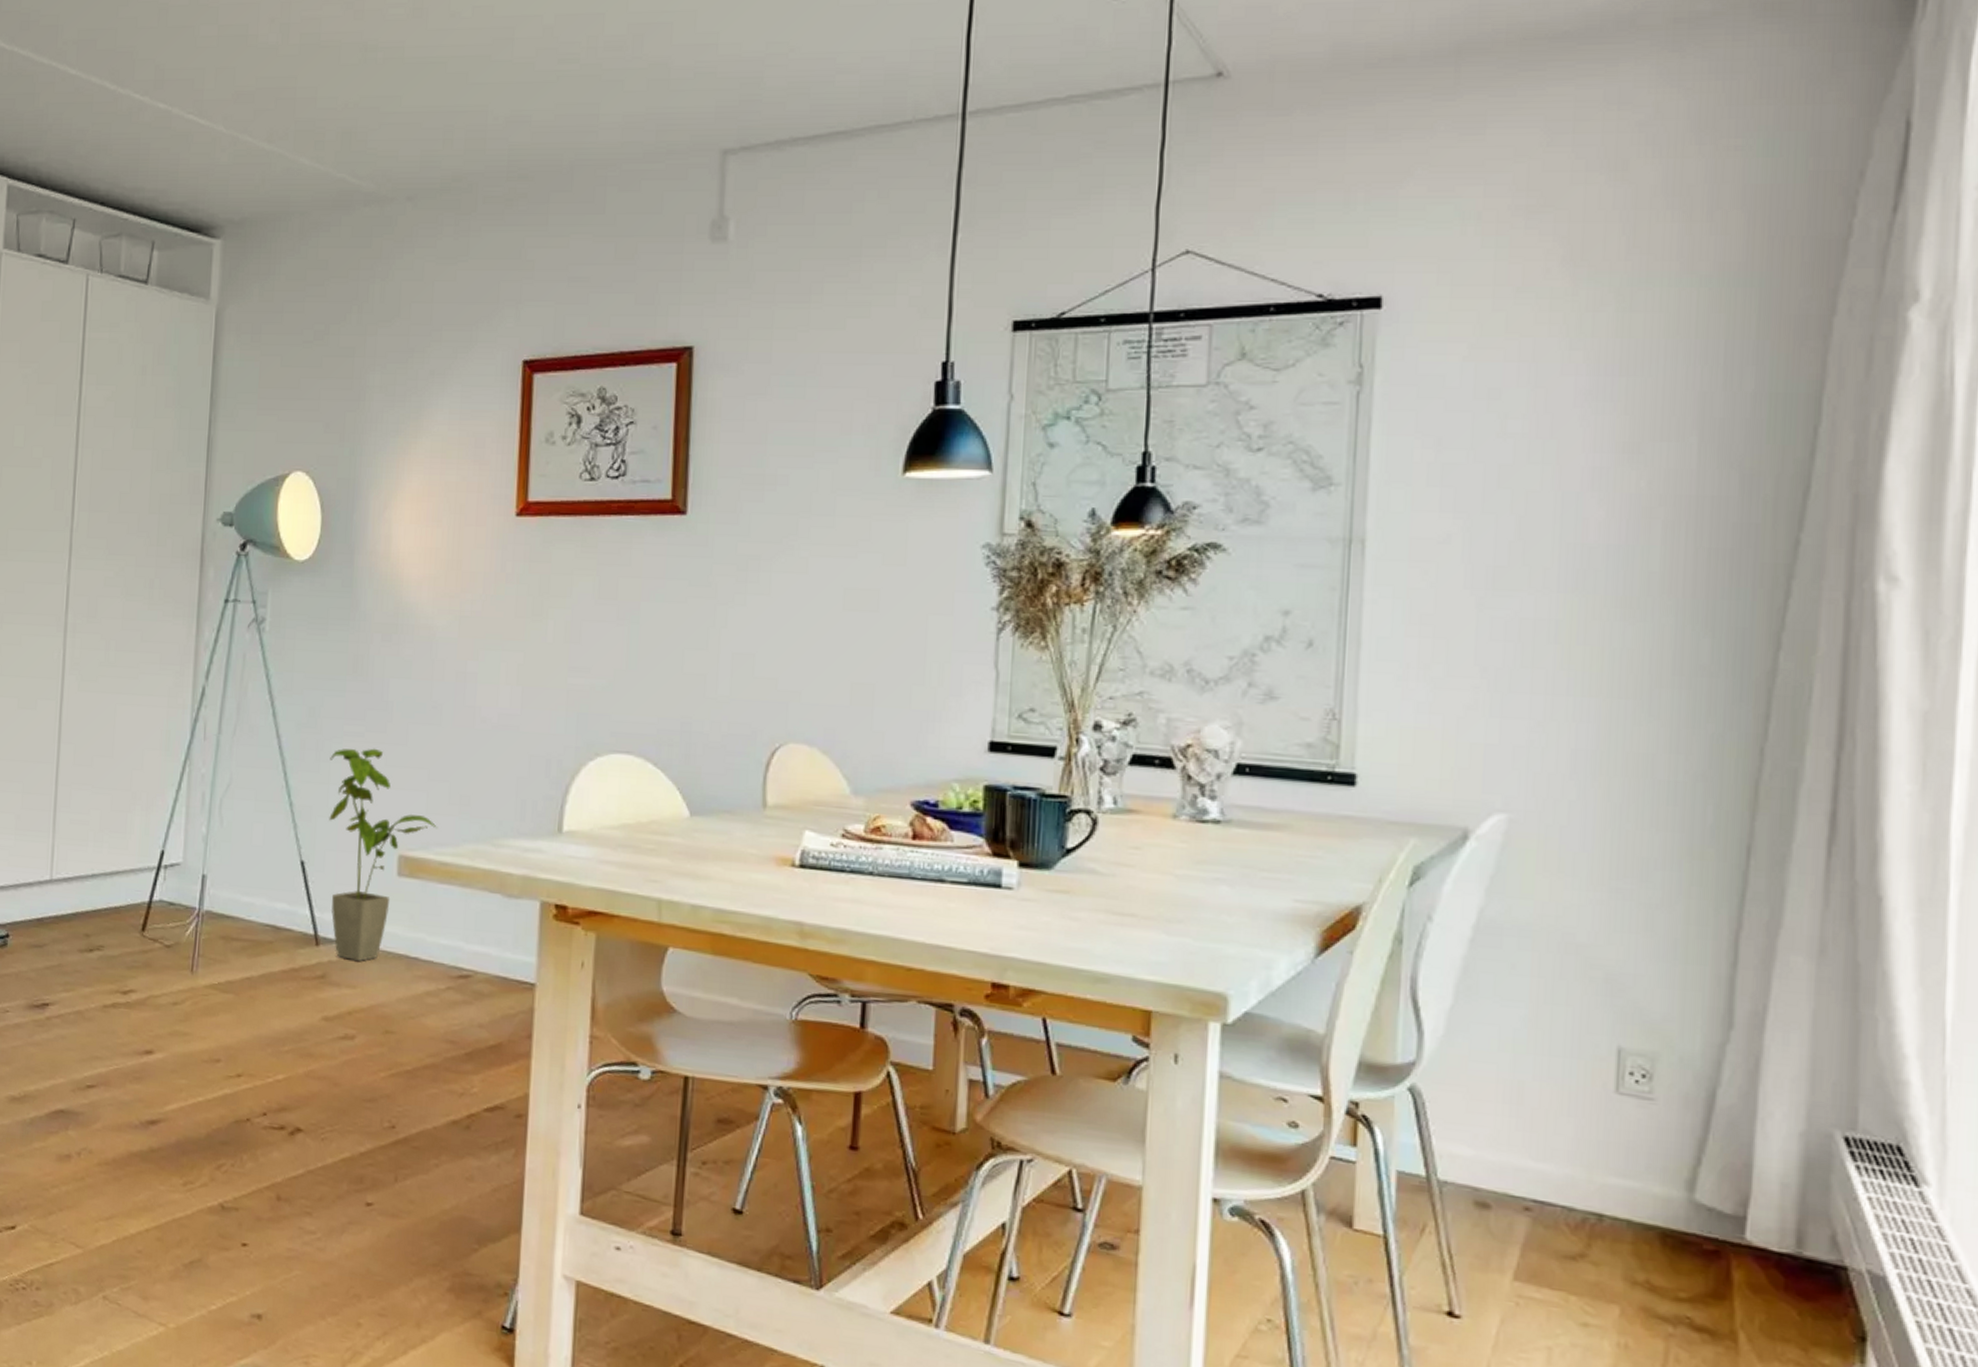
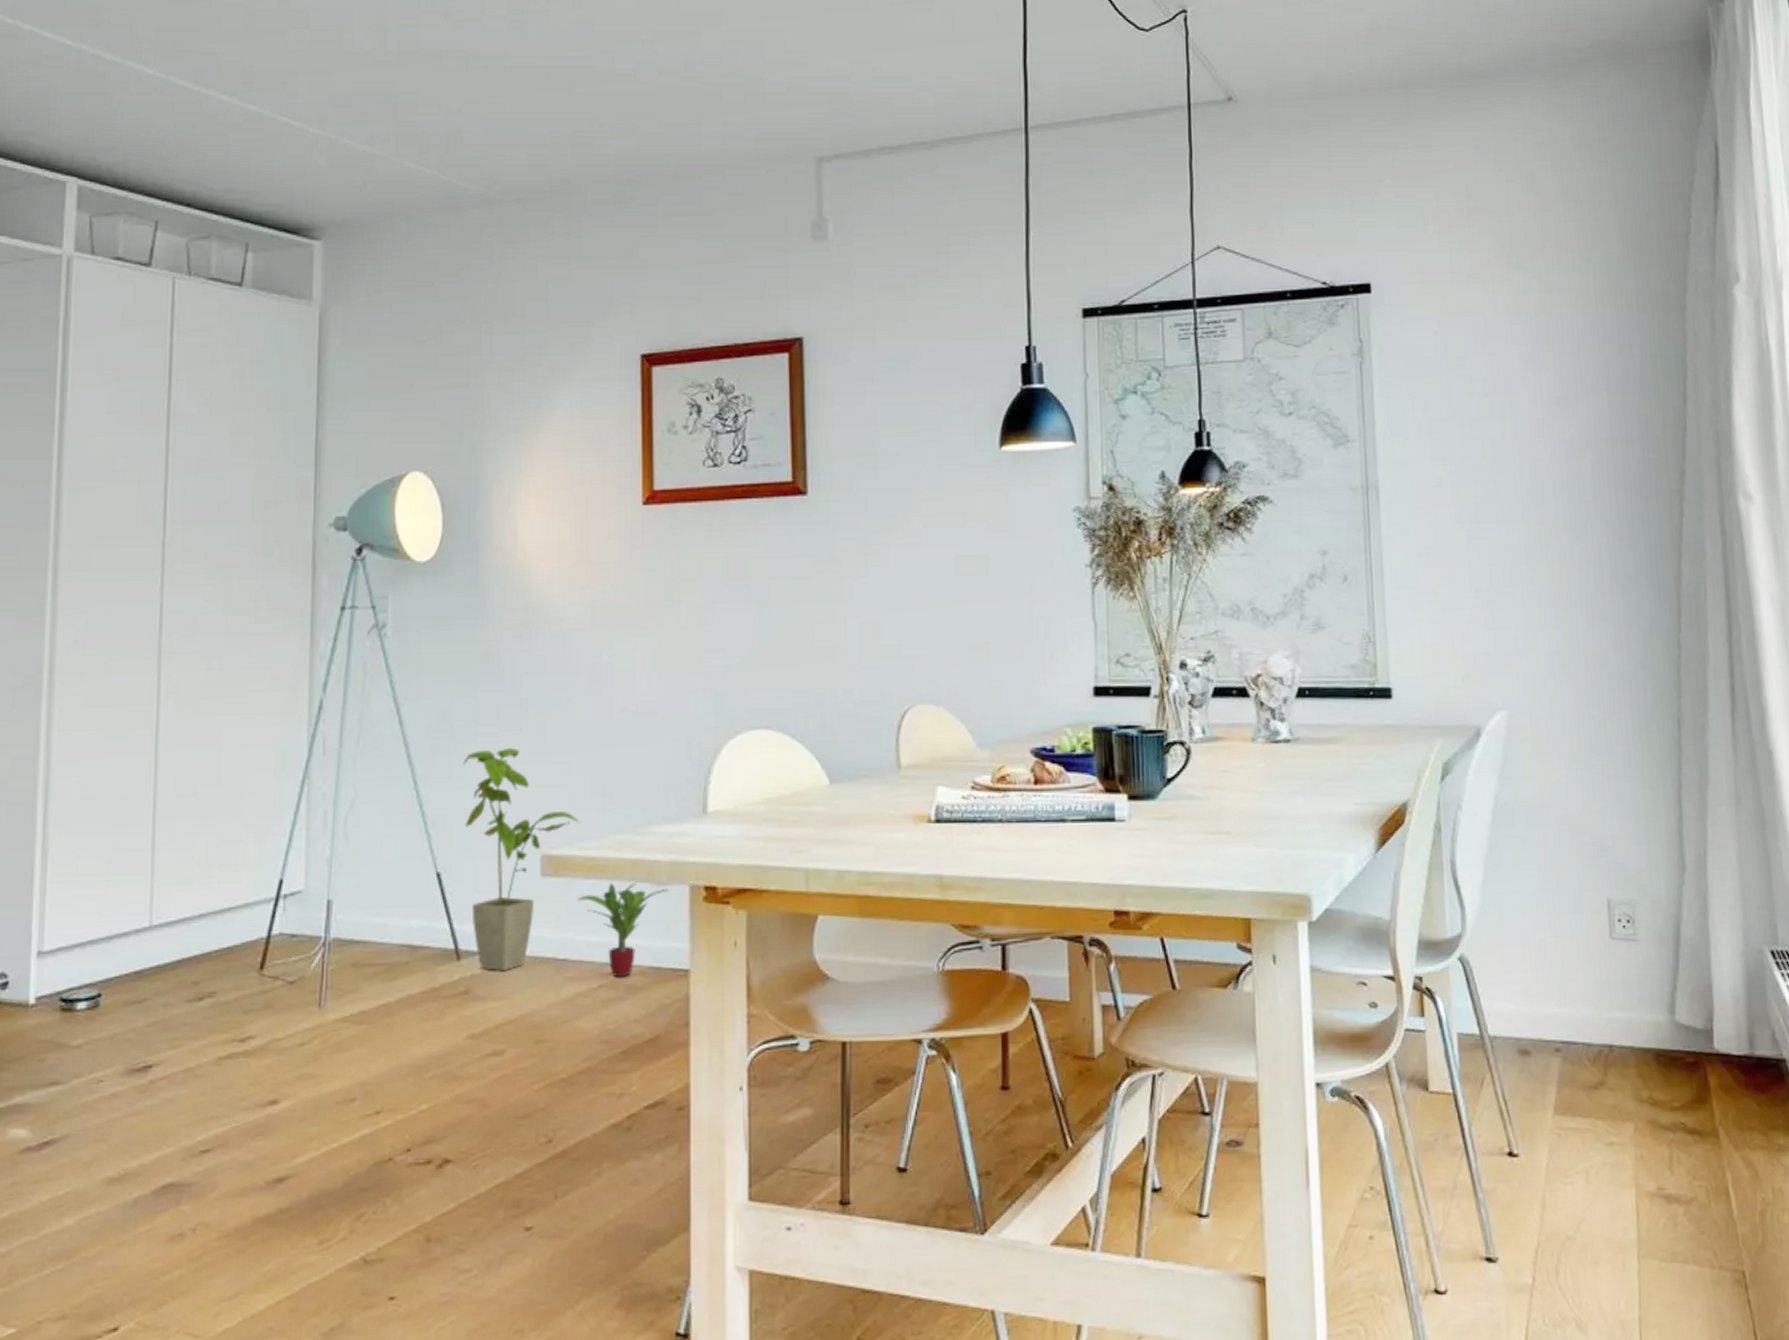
potted plant: none [430,889,519,983] -> present [577,881,668,978]

